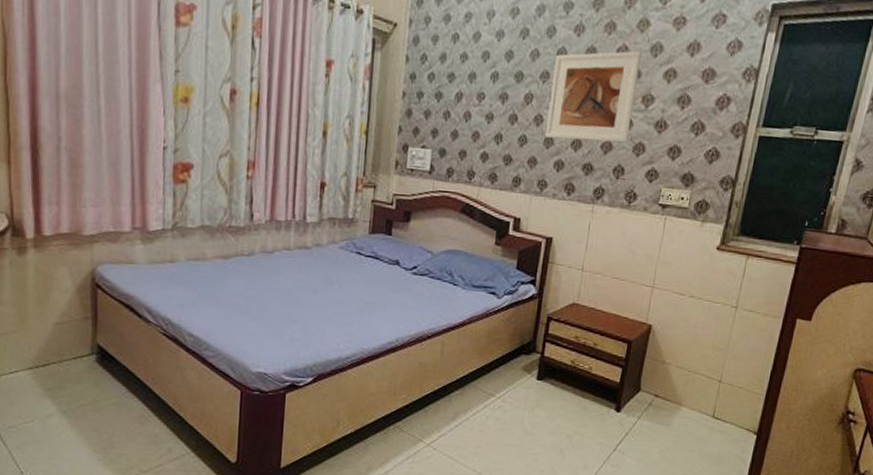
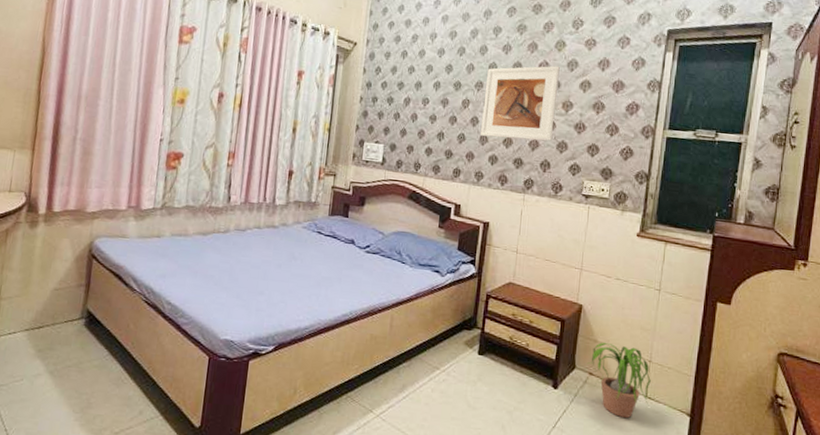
potted plant: none [649,363,719,438] -> present [584,342,651,418]

